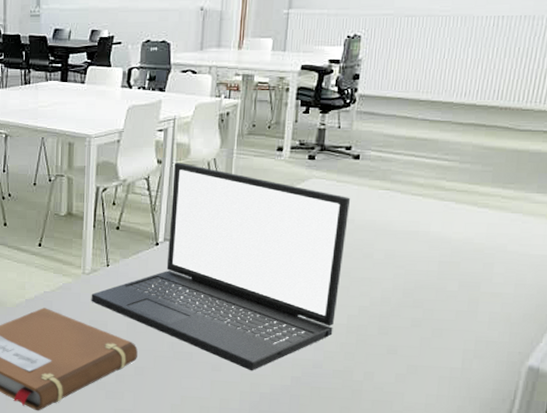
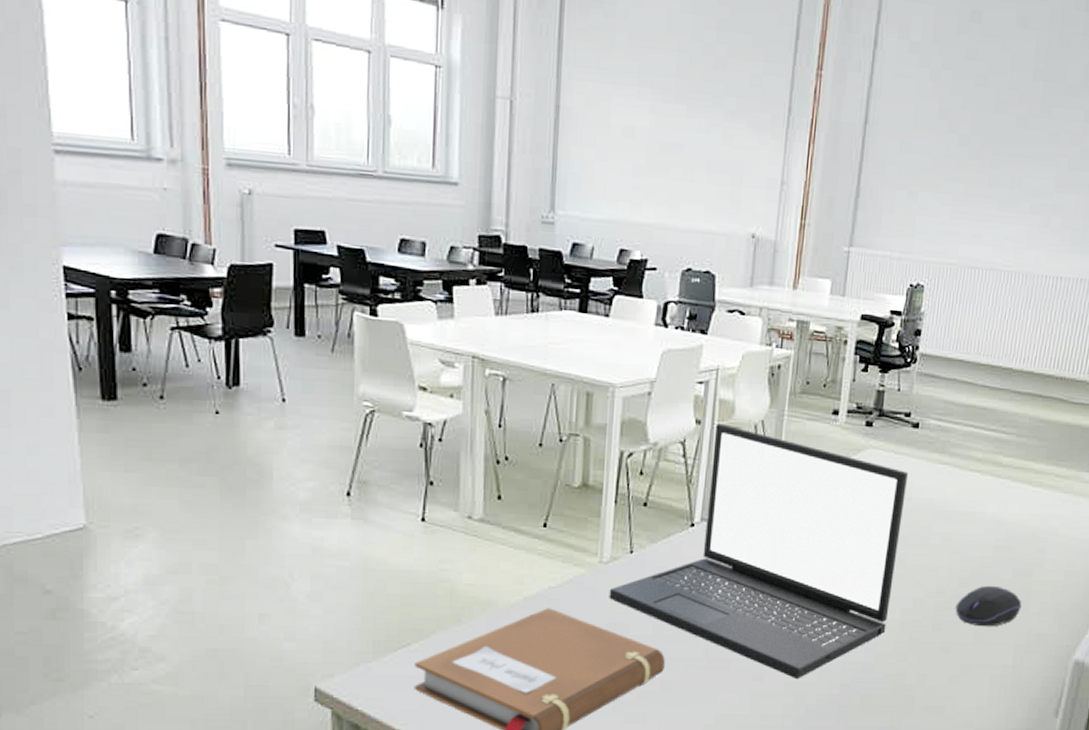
computer mouse: none [400,296,470,333] -> present [955,585,1022,627]

